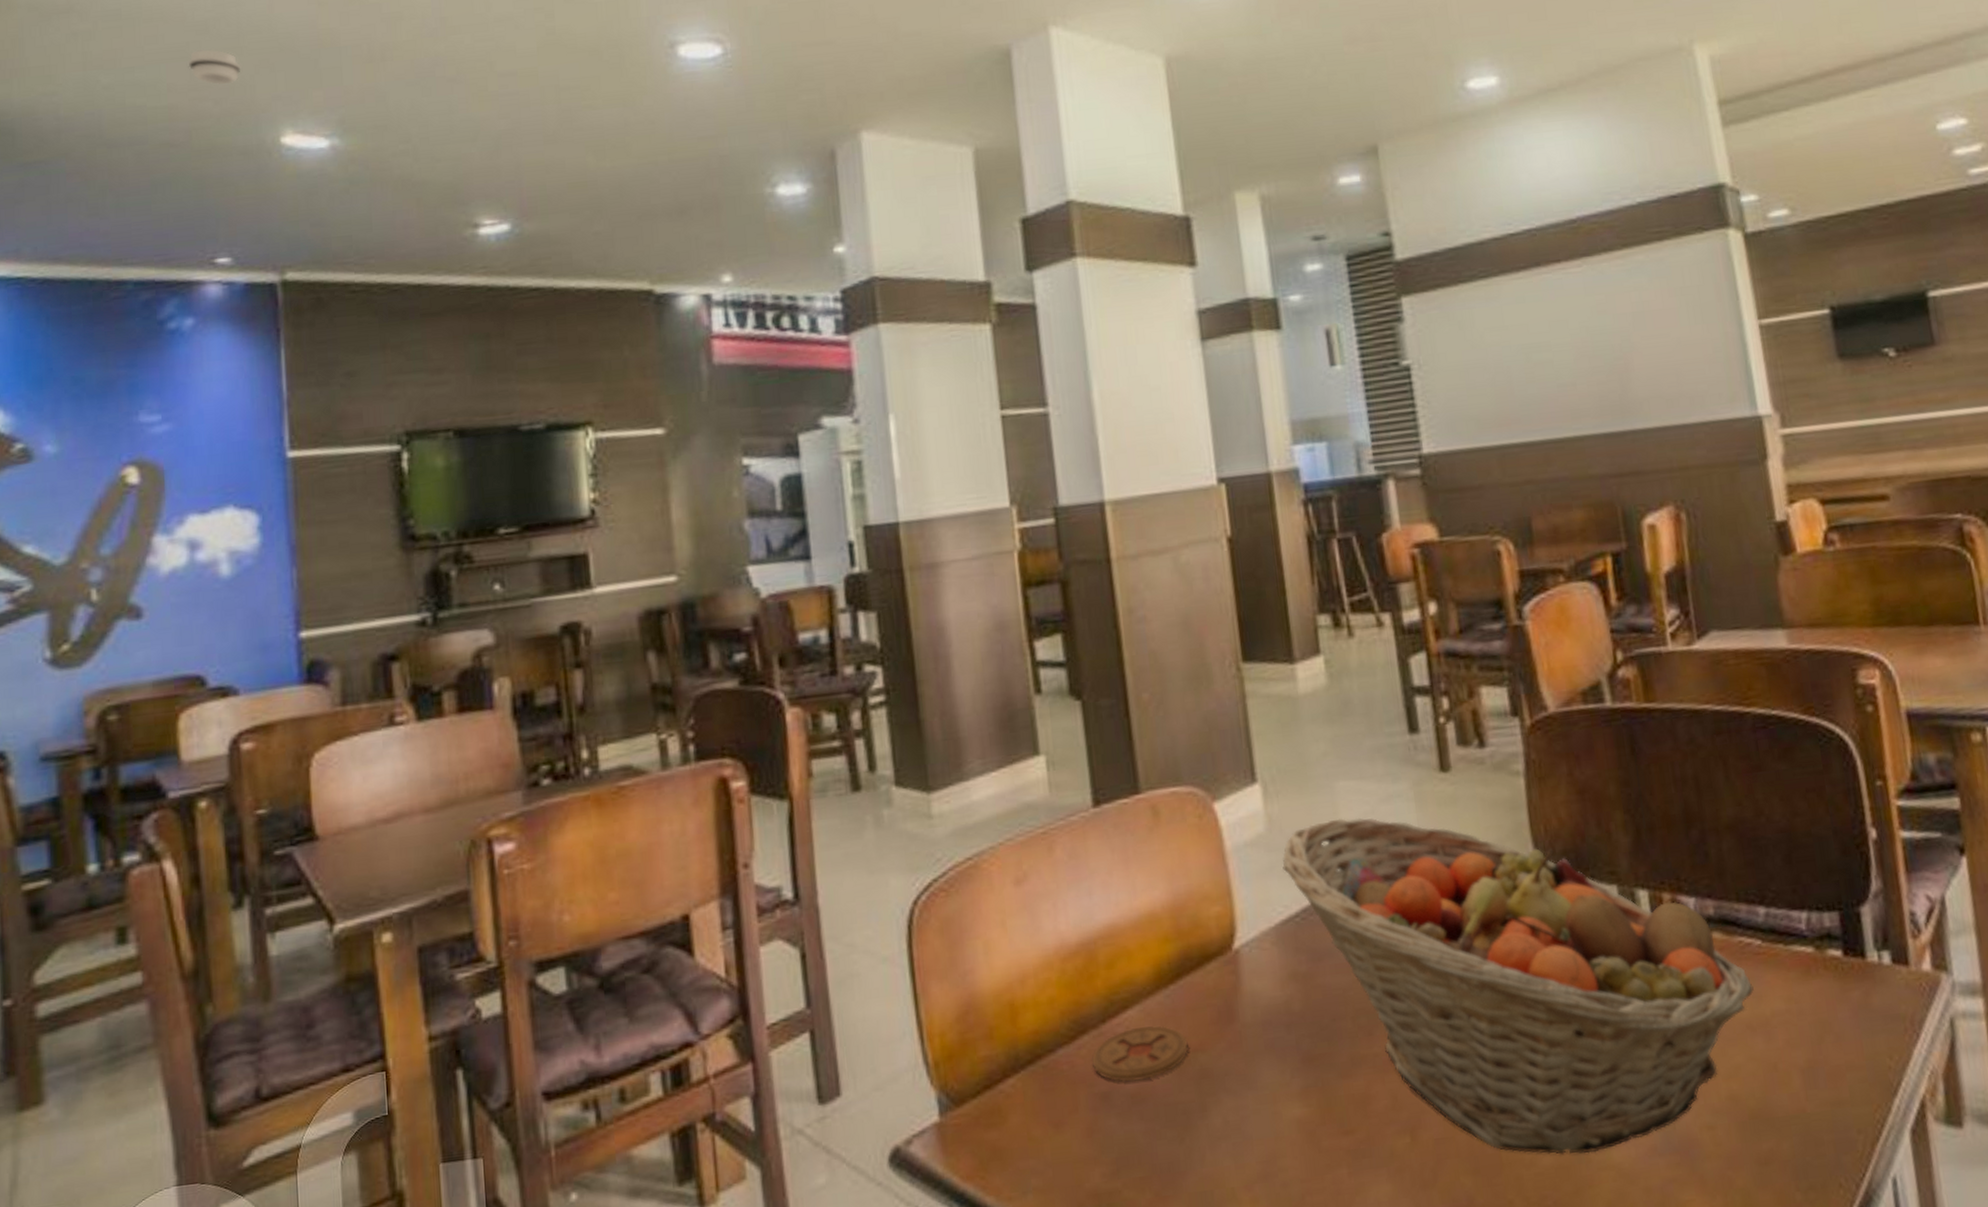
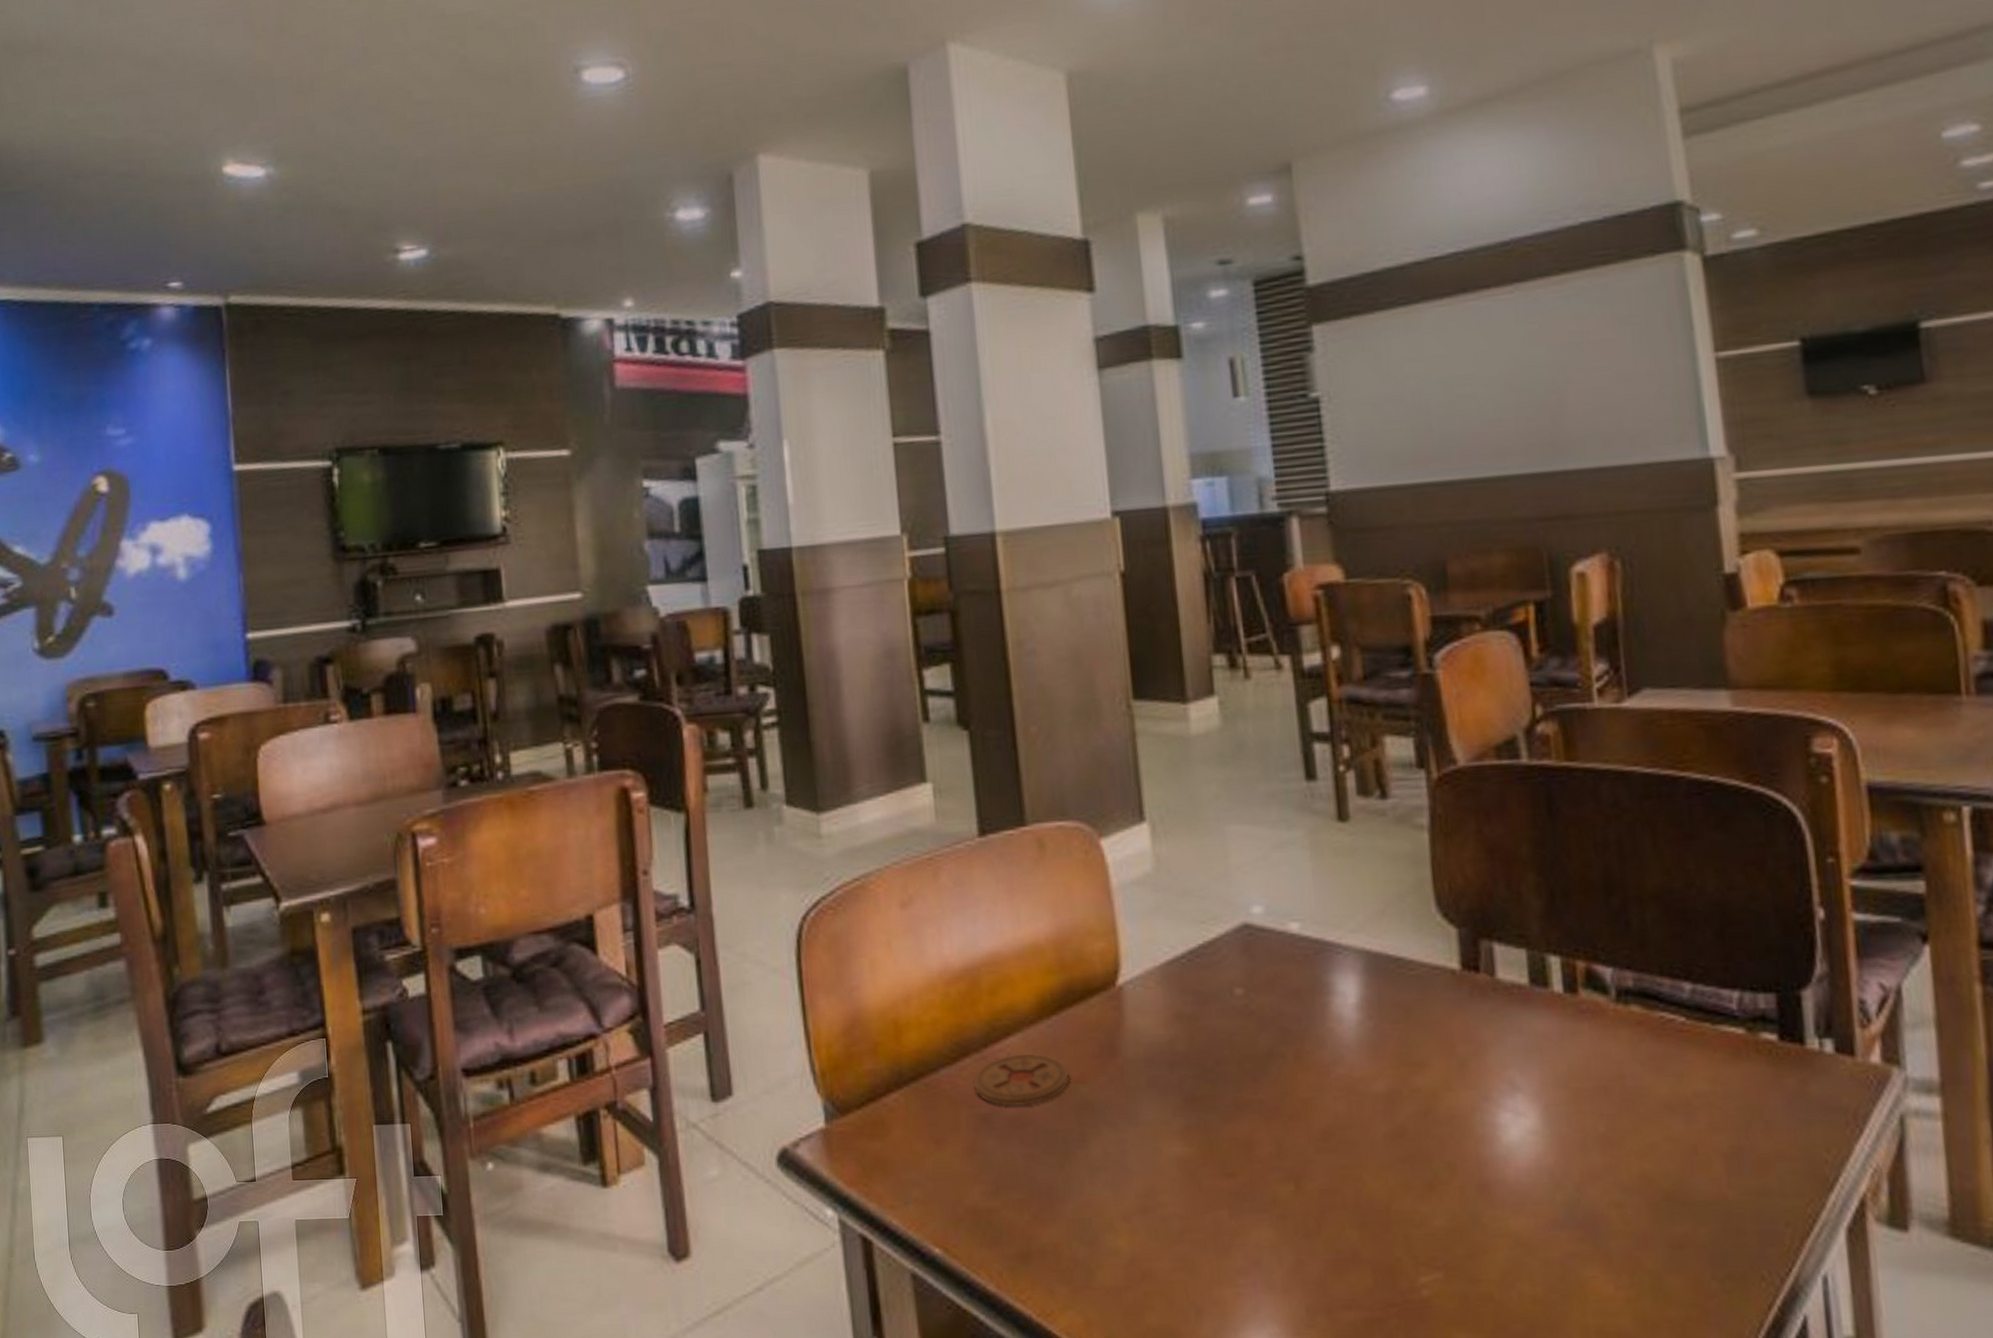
smoke detector: present [188,49,241,85] -> none [141,83,187,118]
fruit basket: present [1282,817,1754,1155] -> none [1169,862,1675,1219]

